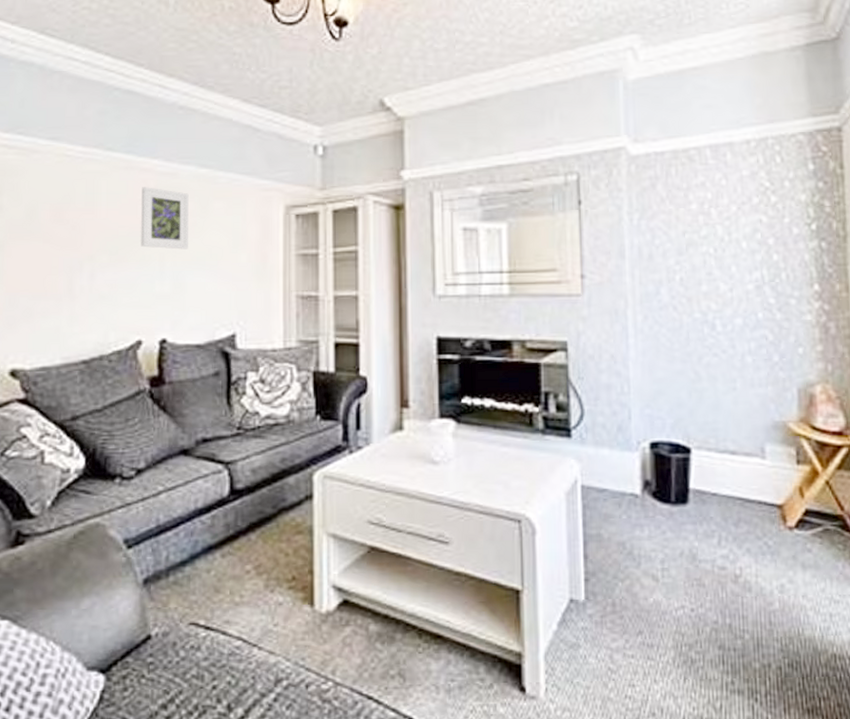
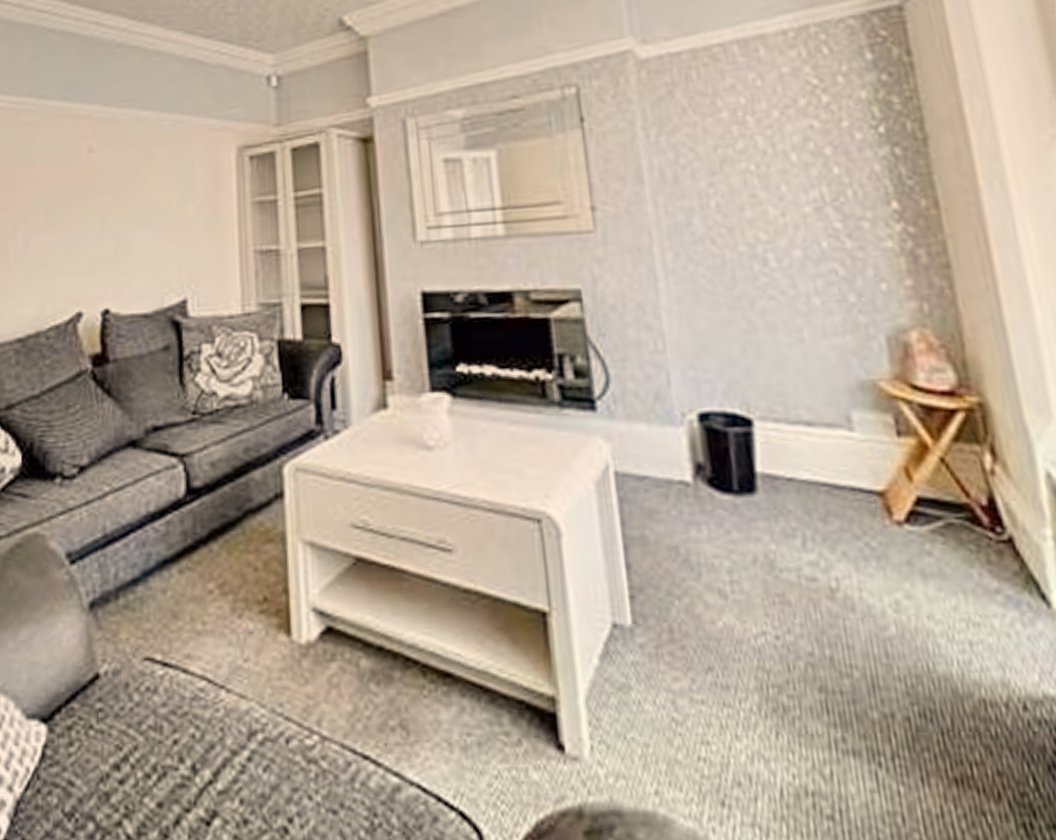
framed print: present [141,187,189,250] -> none [79,136,131,205]

